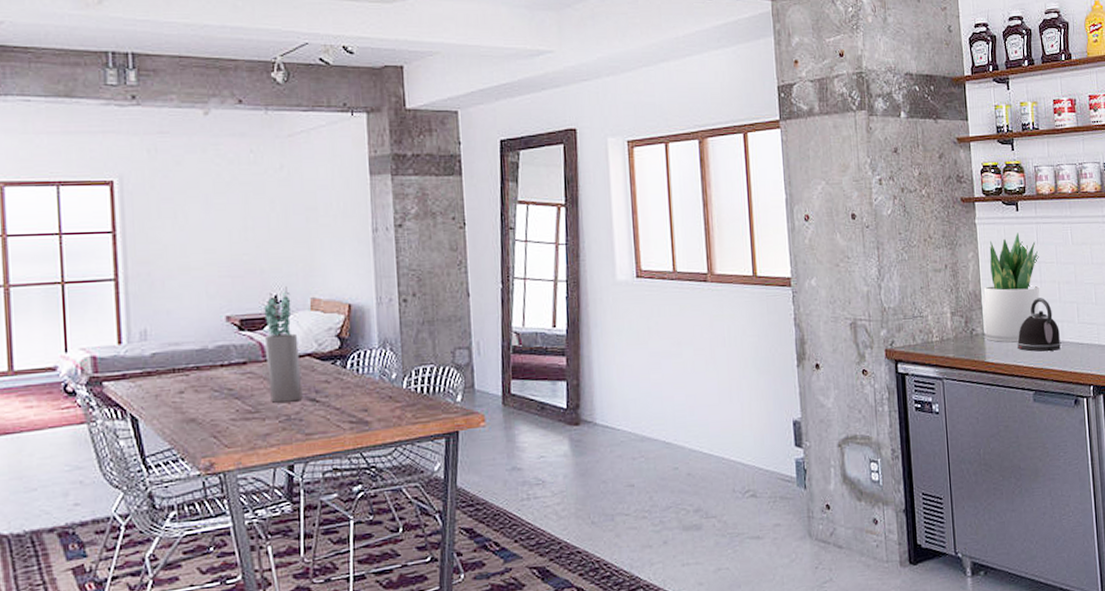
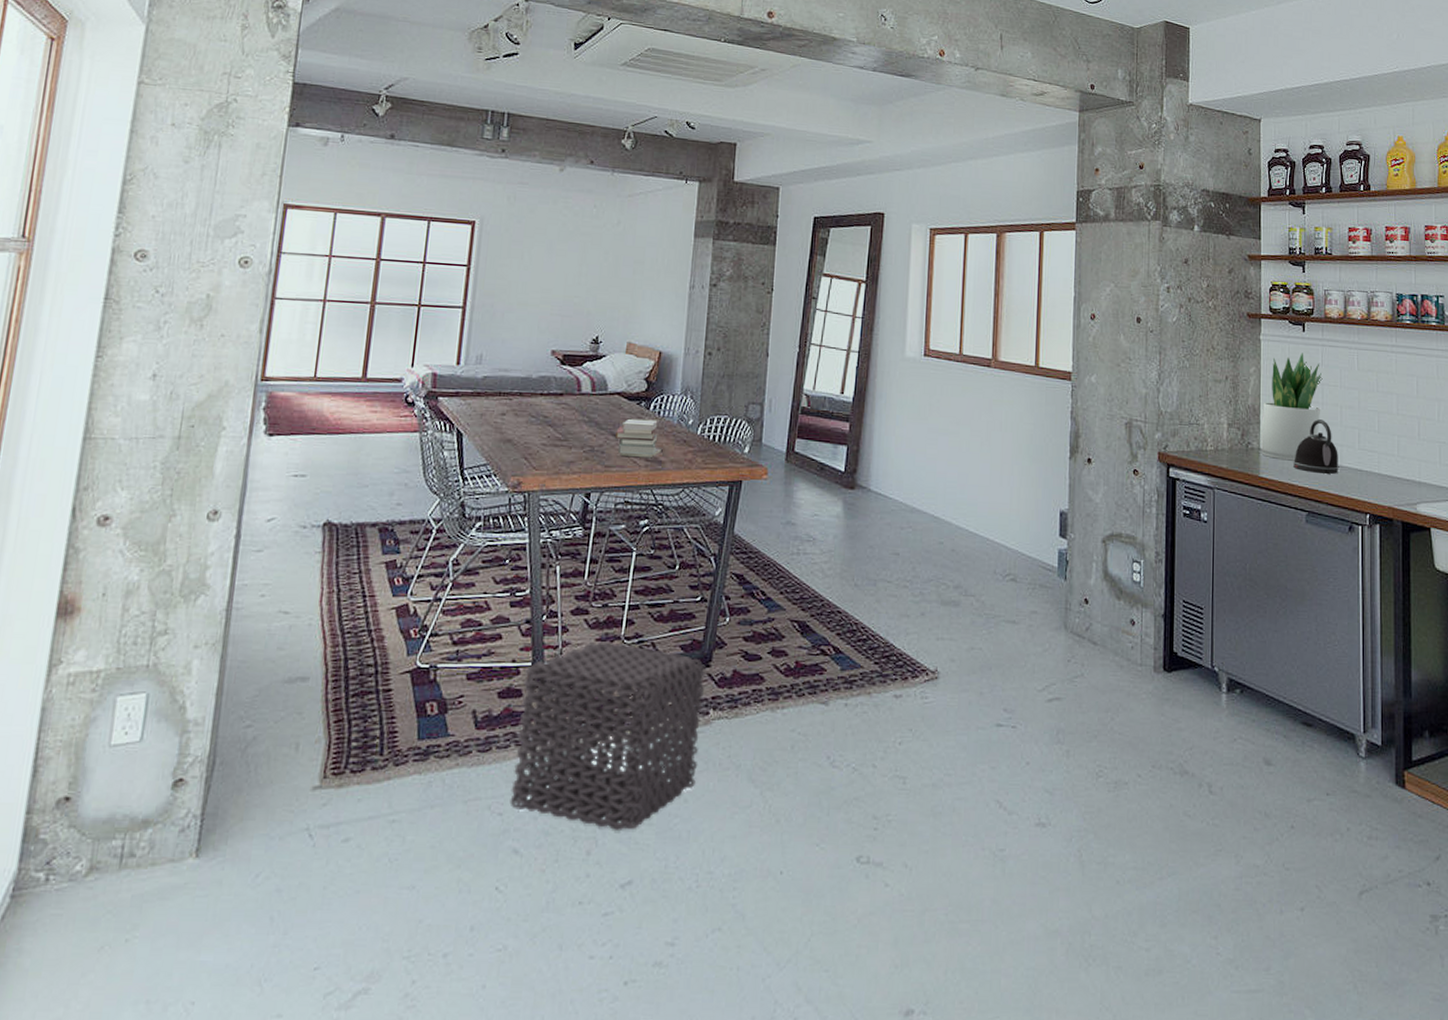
vase: present [264,287,303,404] -> none [579,330,611,436]
books: none [312,378,366,421] -> present [616,418,661,457]

